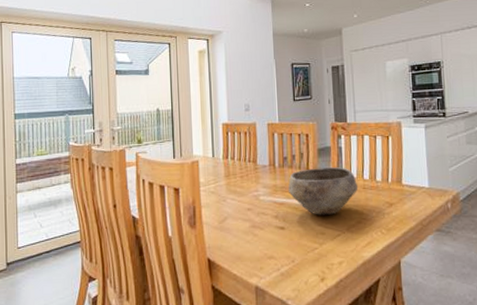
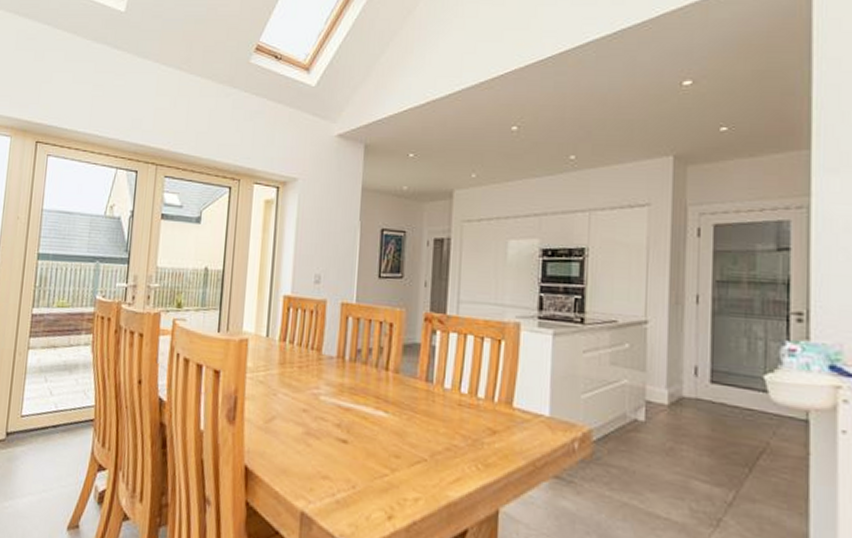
bowl: present [288,167,358,215] -> none [358,368,452,434]

